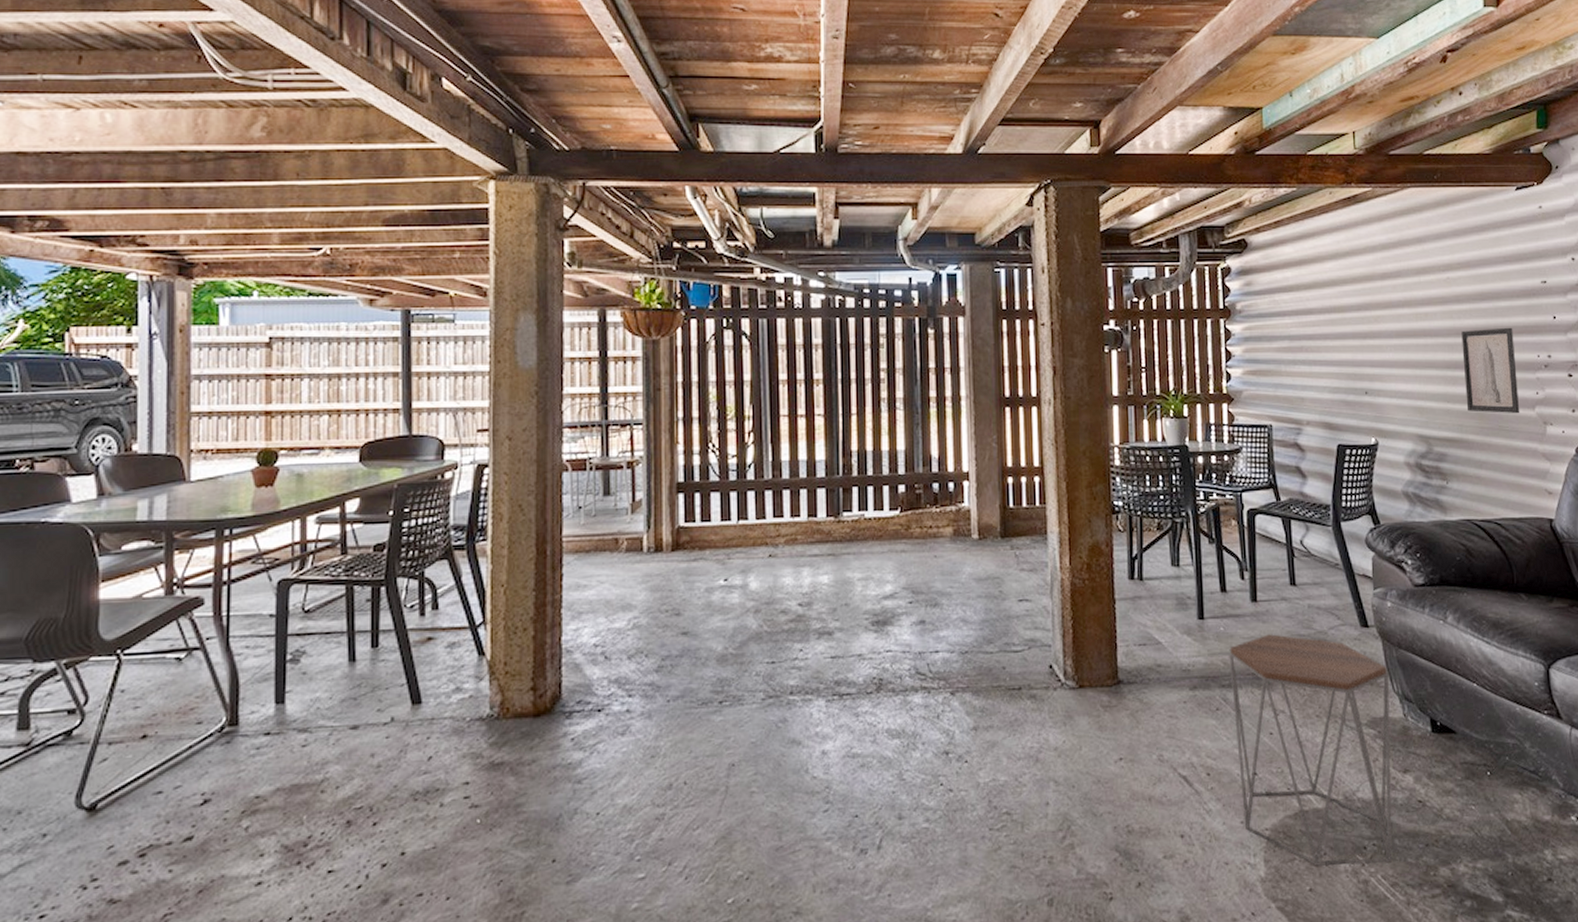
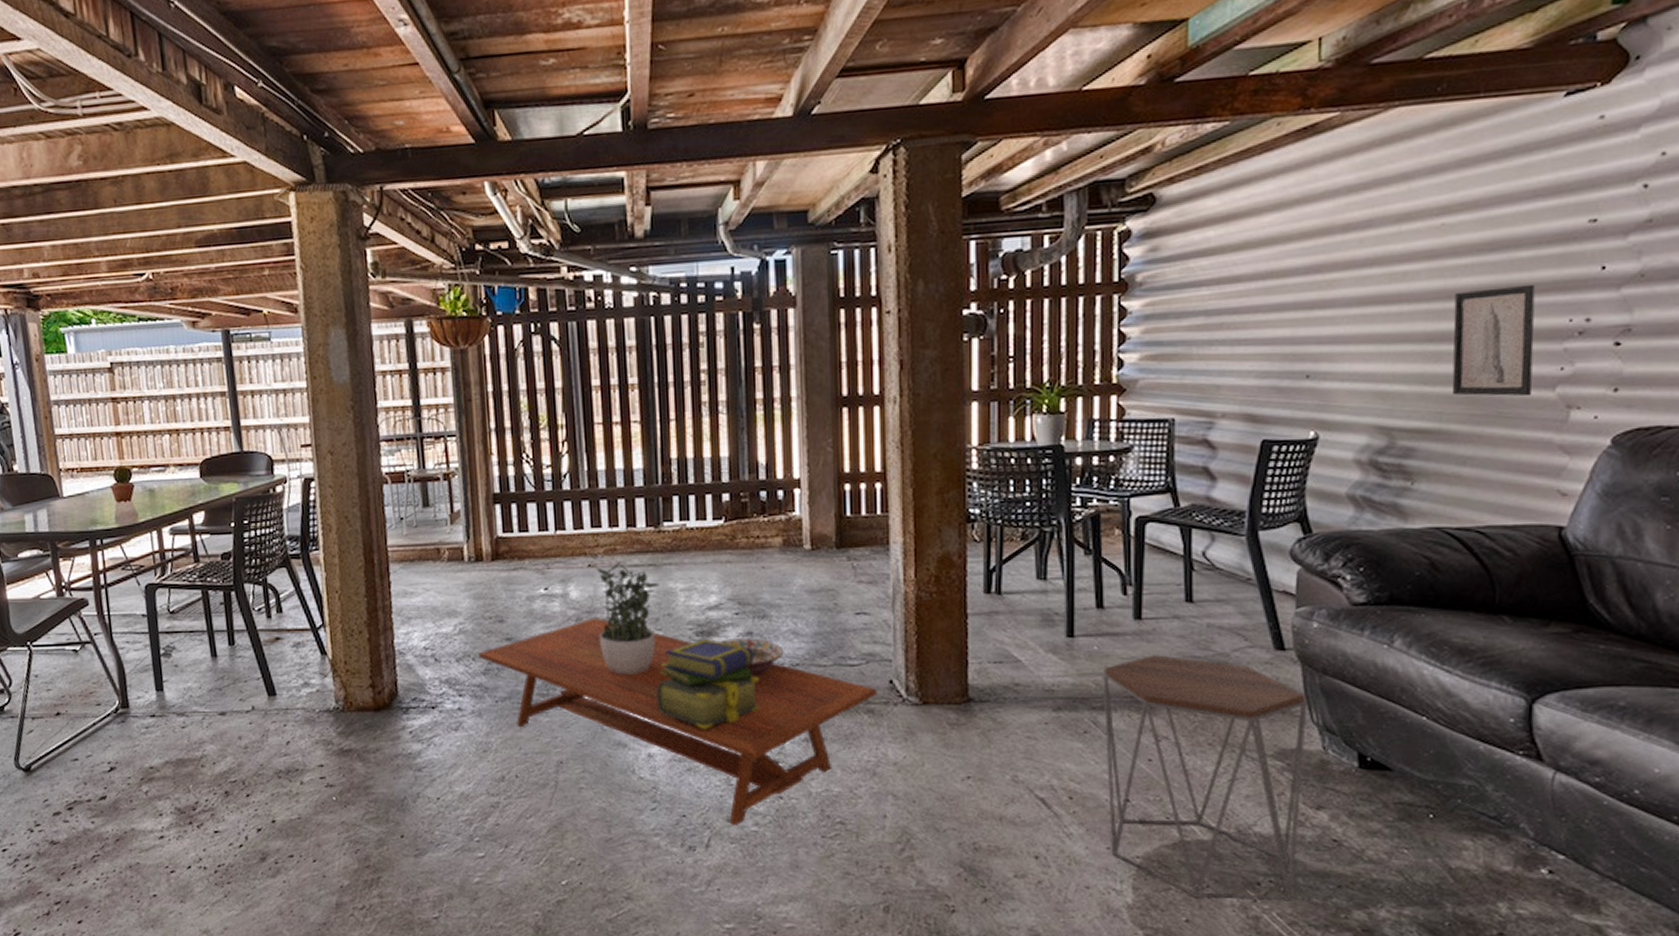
coffee table: none [651,609,1039,823] -> present [477,617,878,825]
potted plant: none [776,552,838,668] -> present [596,562,660,675]
stack of books: none [833,627,931,722] -> present [657,638,760,729]
decorative bowl: none [892,626,954,664] -> present [717,638,784,675]

